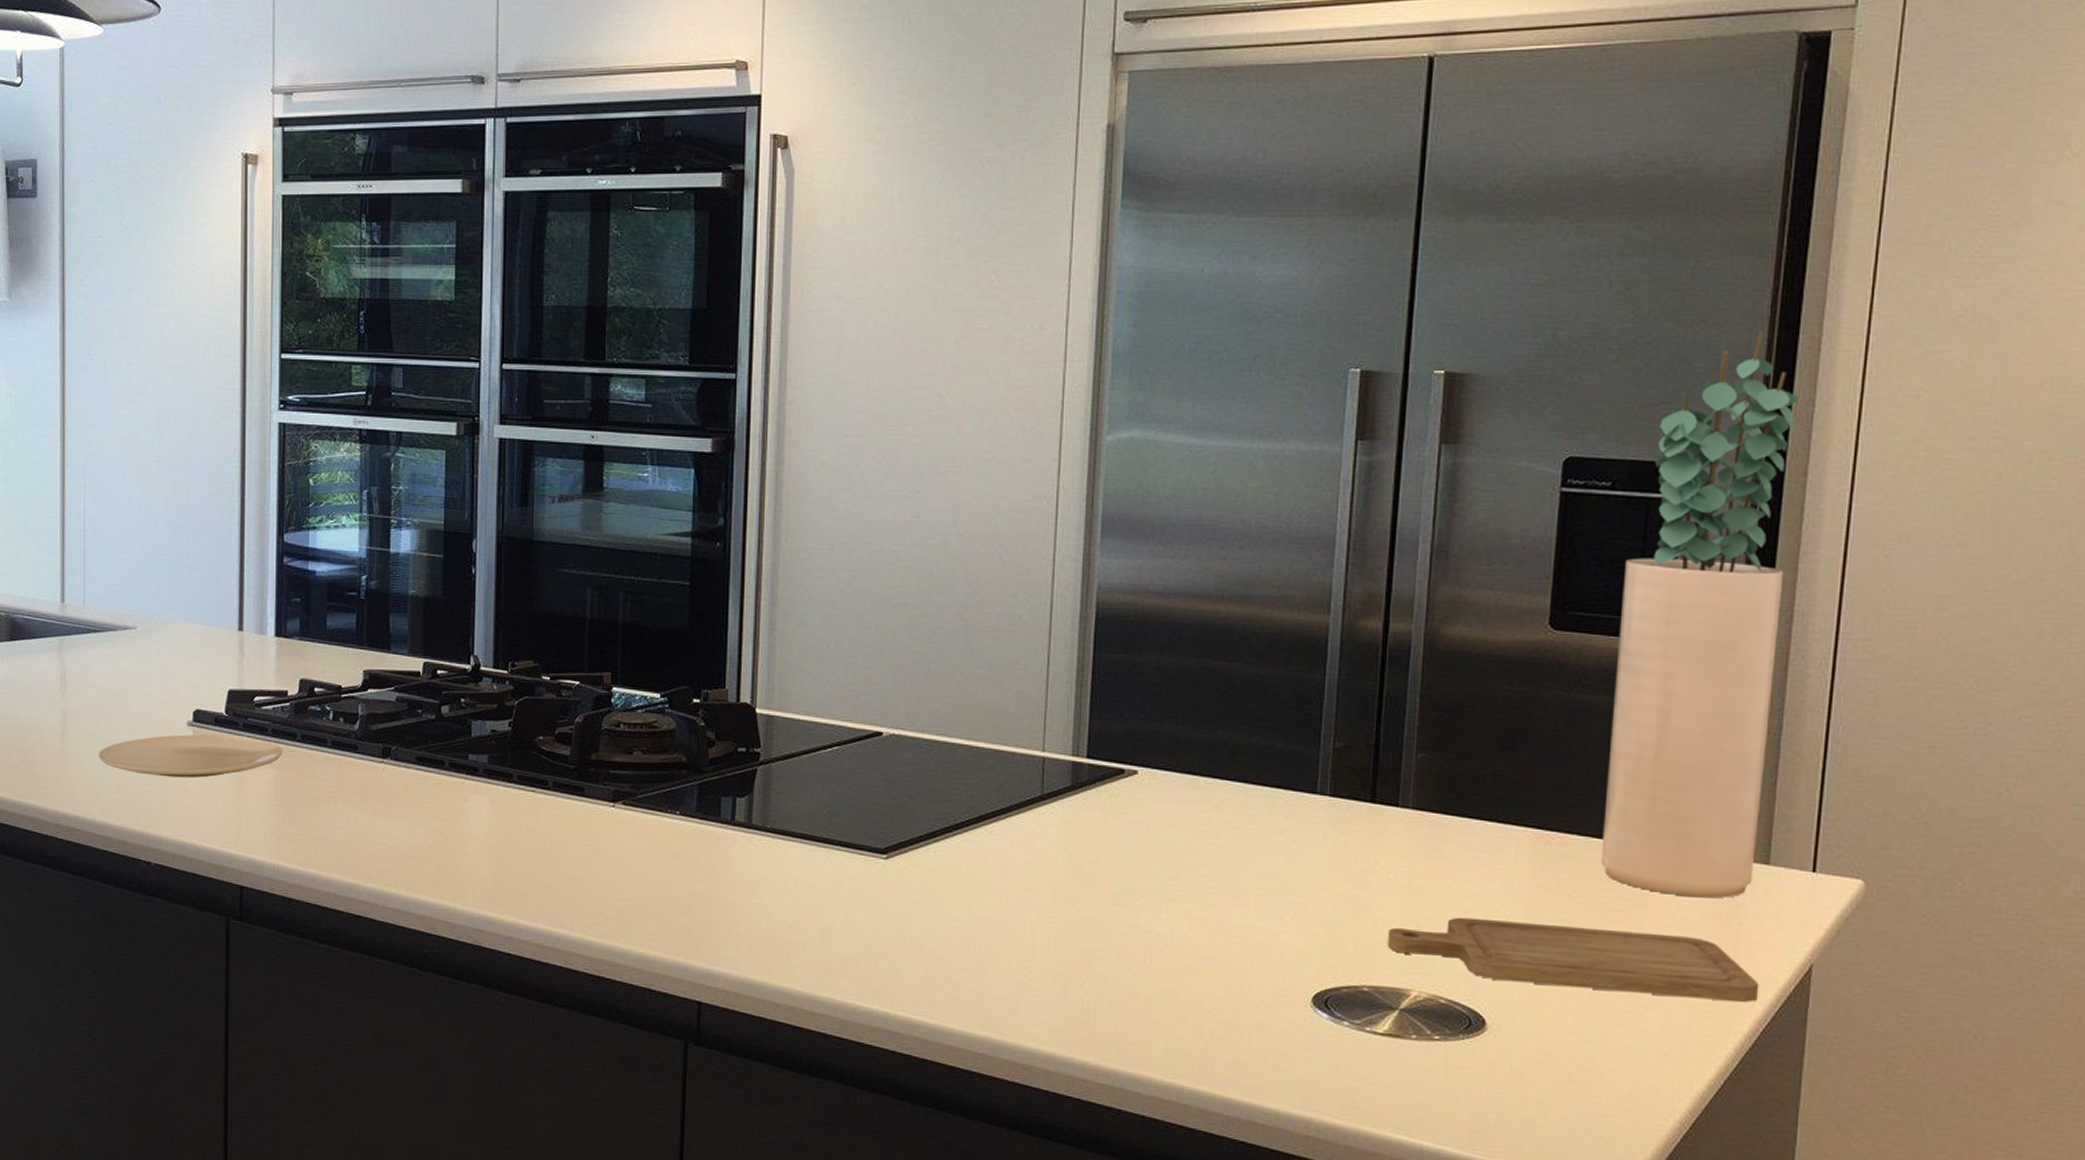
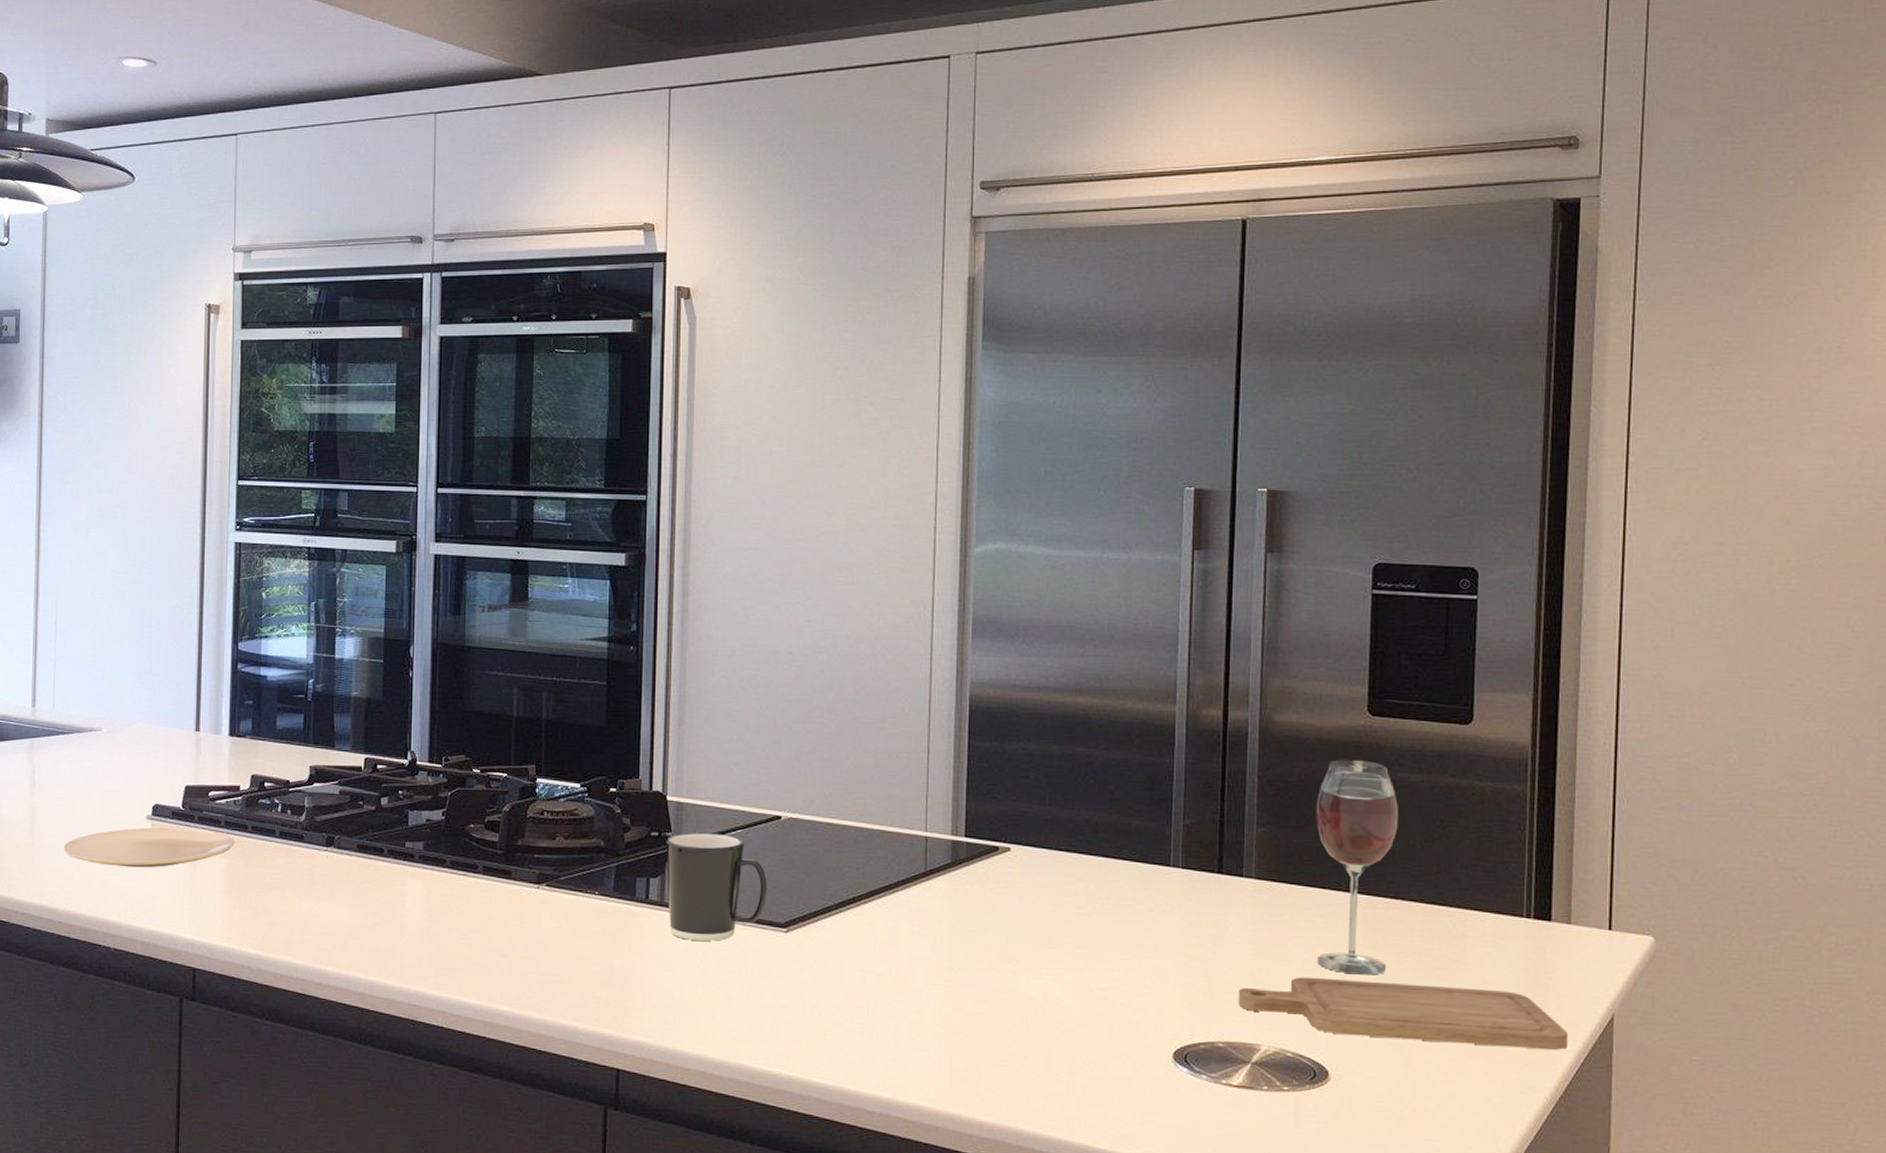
mug: none [754,748,865,867] -> present [666,832,767,941]
wineglass: none [1479,678,1579,917] -> present [1316,759,1398,975]
vase: present [1600,330,1798,898] -> none [1423,452,1571,956]

